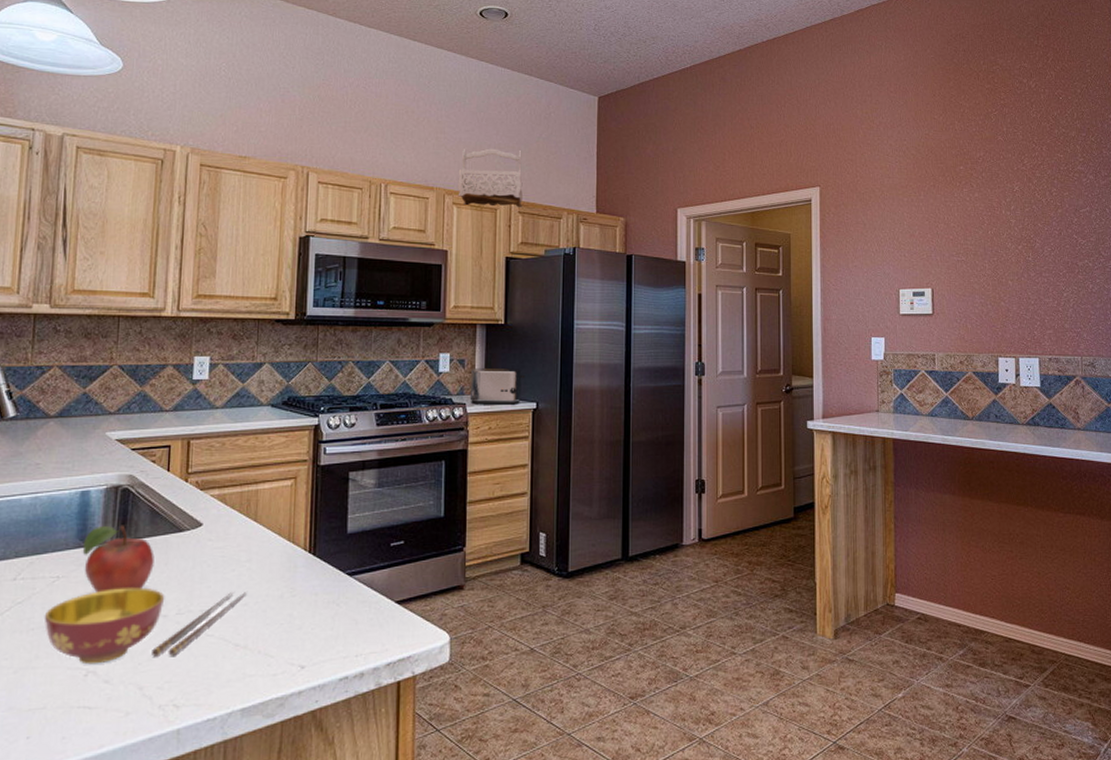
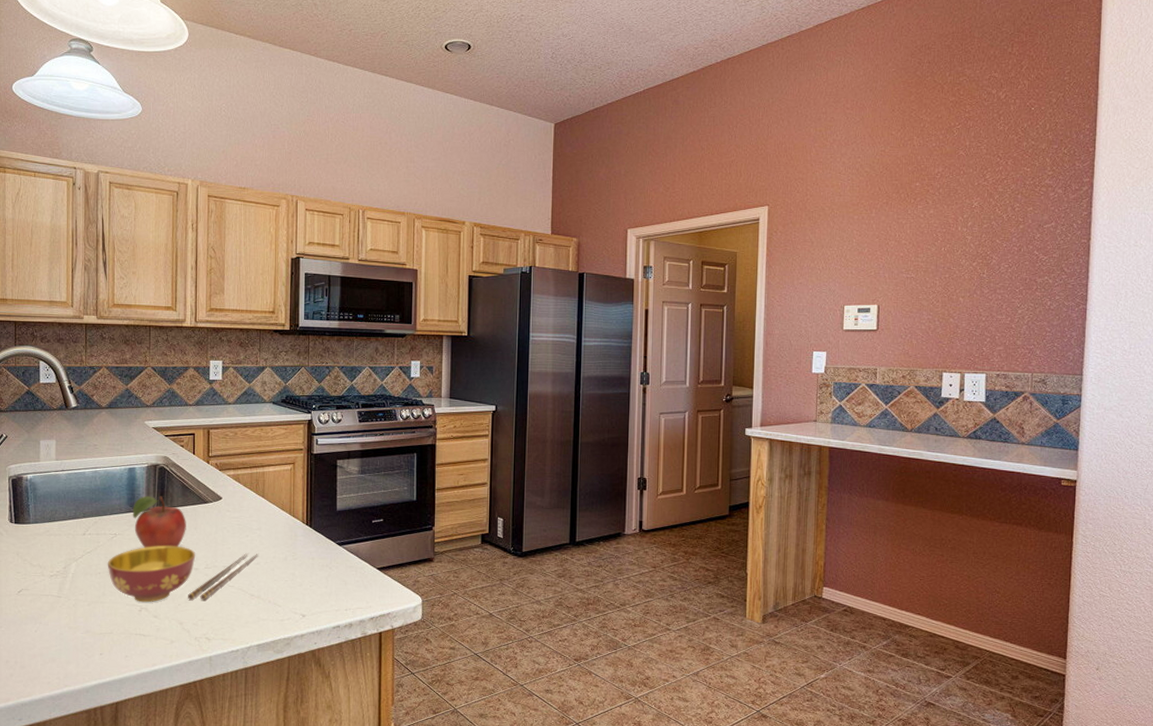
decorative basket: present [458,147,523,207] -> none [426,175,484,230]
toaster: present [469,367,526,406] -> none [437,373,486,408]

